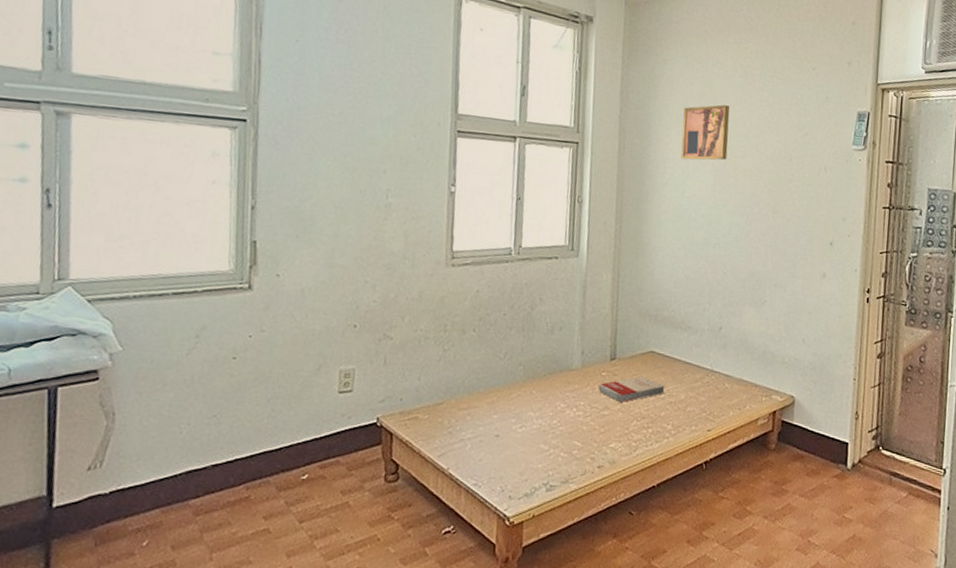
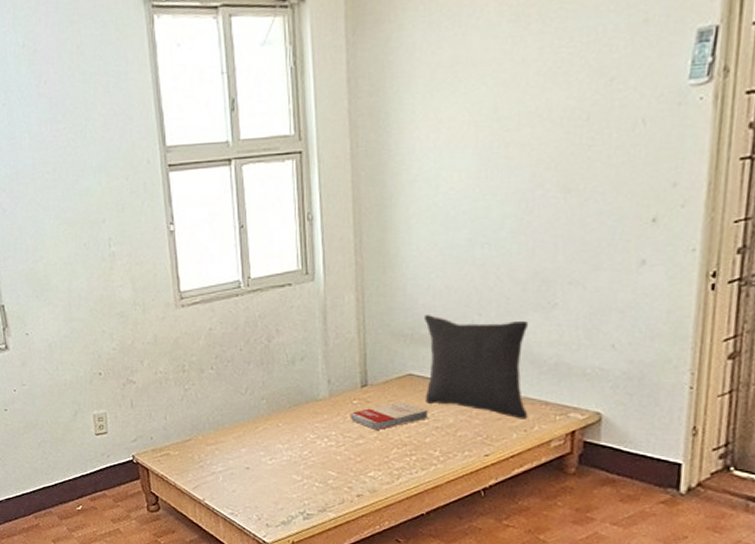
pillow: none [663,299,746,399] -> present [423,315,529,419]
wall art: present [680,104,730,161] -> none [430,65,496,147]

